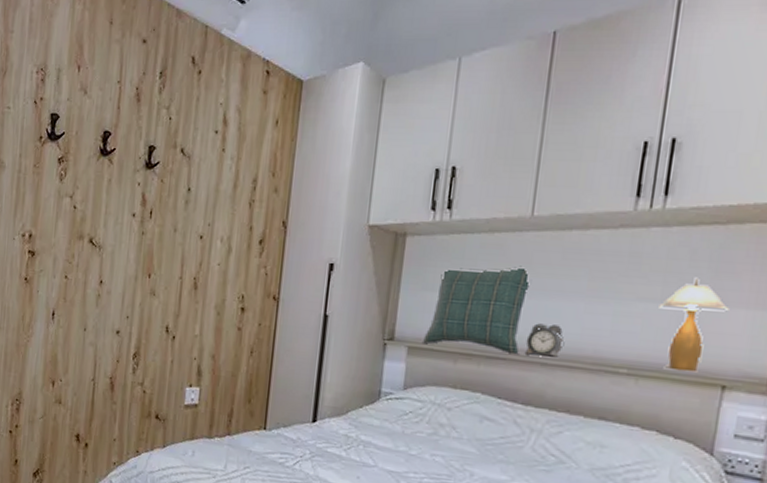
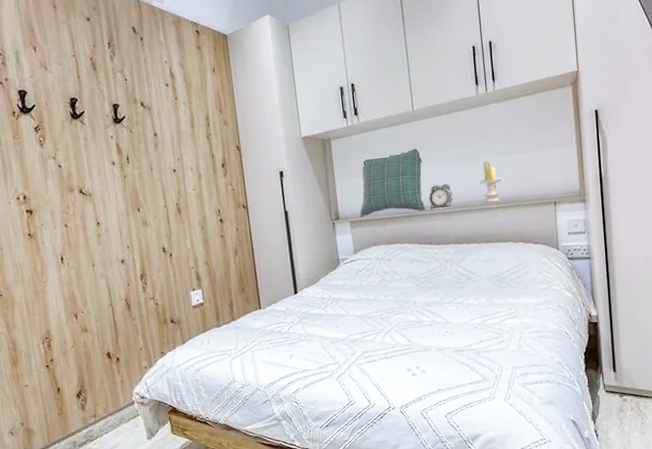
candle: none [608,306,645,366] -> present [479,161,502,203]
table lamp: present [661,279,728,372] -> none [507,134,546,199]

